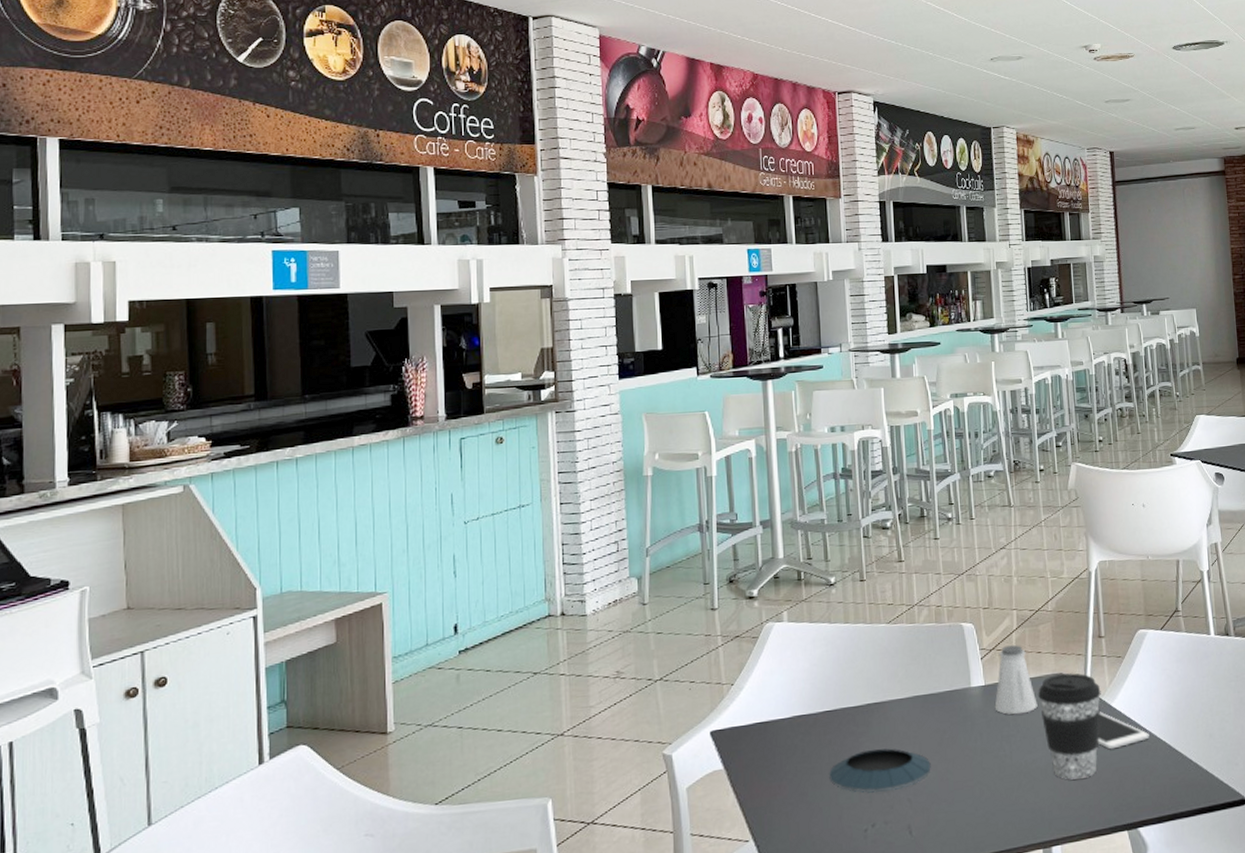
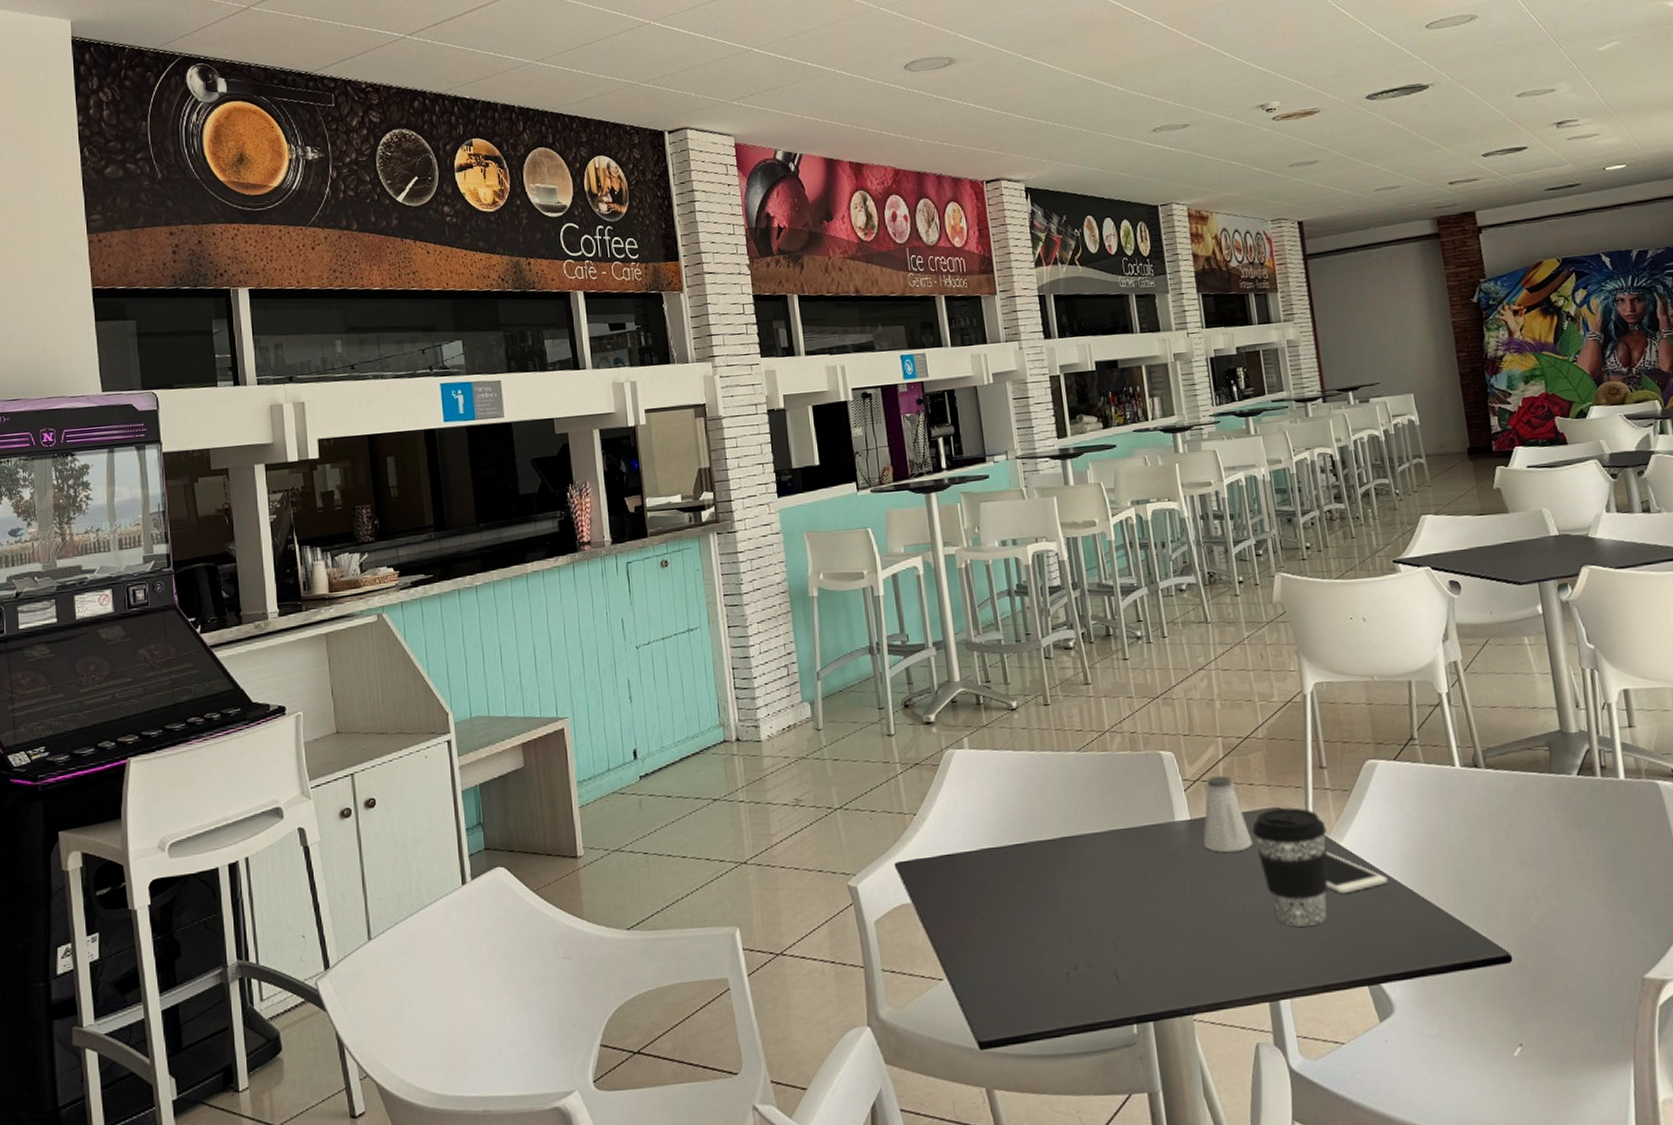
saucer: present [829,748,931,793] -> none [1024,886,1136,934]

